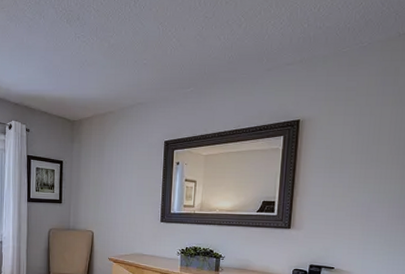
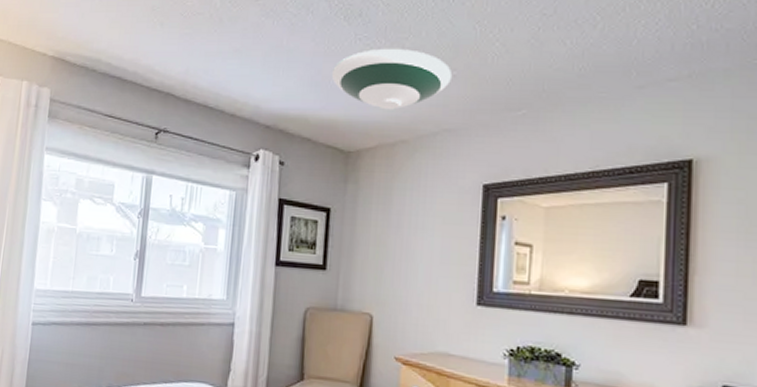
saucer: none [59,43,144,90] -> present [331,48,453,110]

